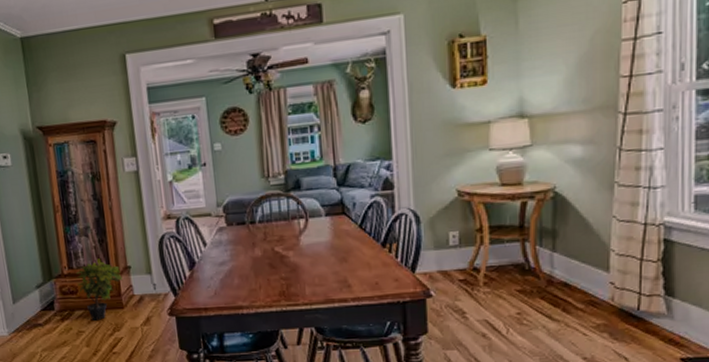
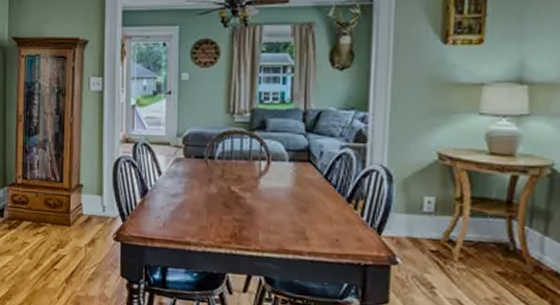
potted plant: present [75,258,123,321] -> none [28,172,73,234]

